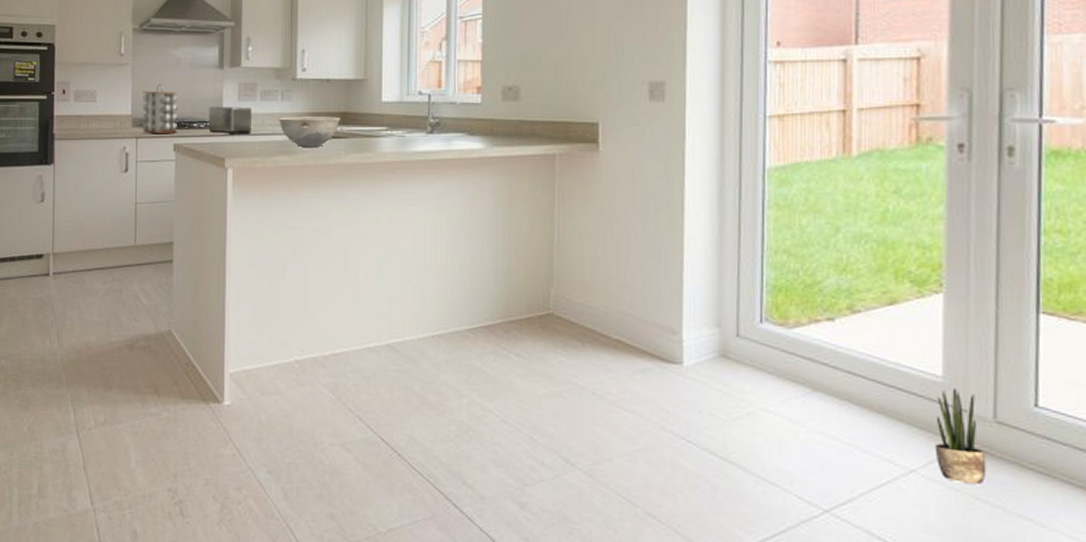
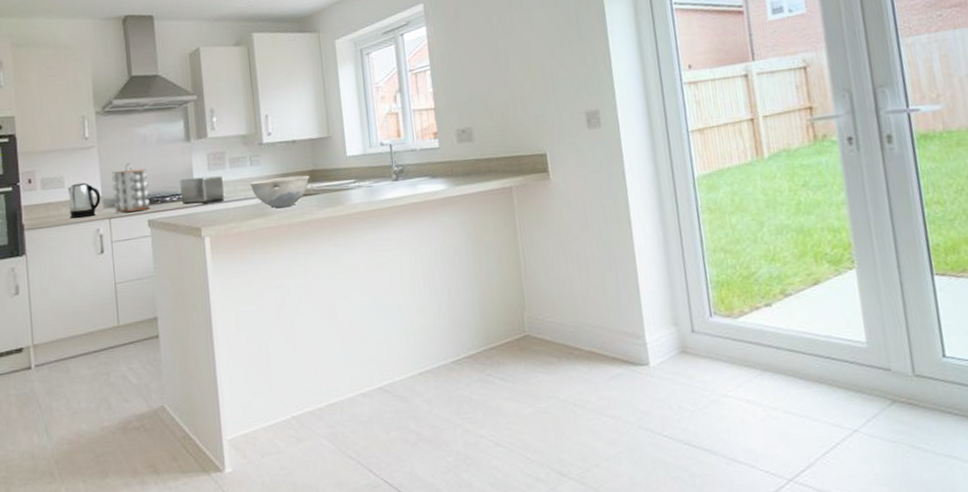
kettle: none [99,99,130,135] -> present [67,182,101,218]
potted plant: present [934,388,987,484] -> none [865,351,915,435]

